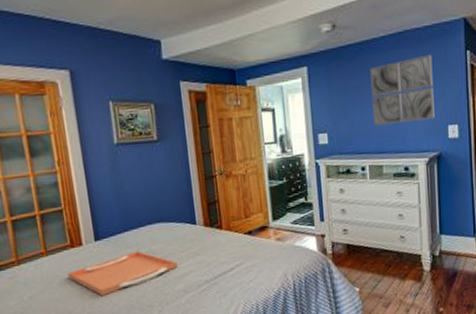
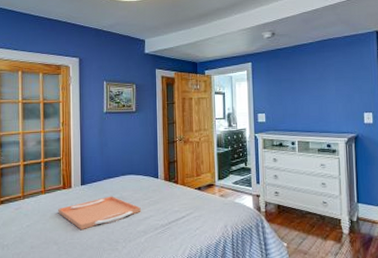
wall art: present [370,55,435,126] -> none [301,58,353,110]

